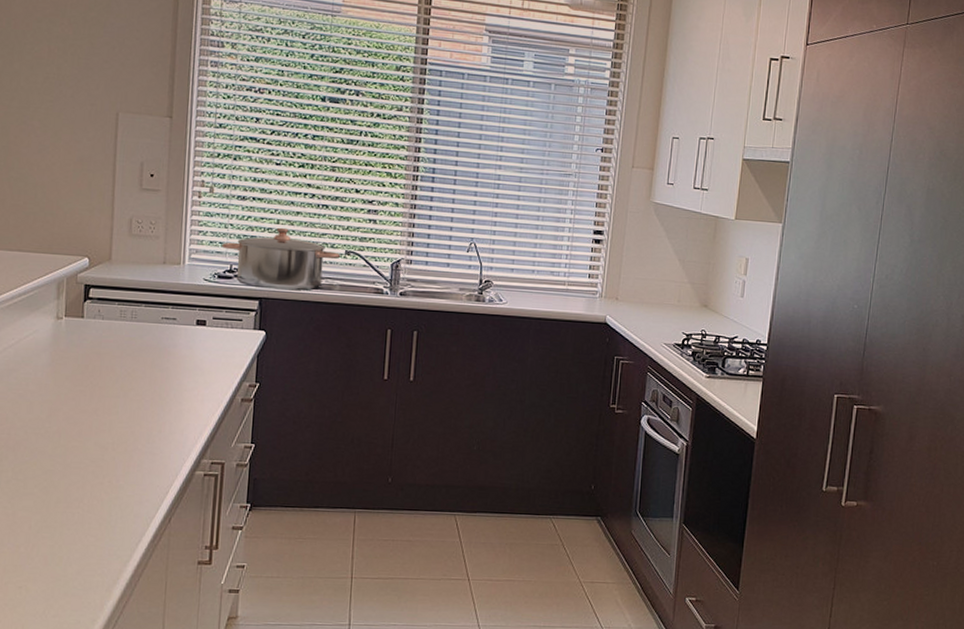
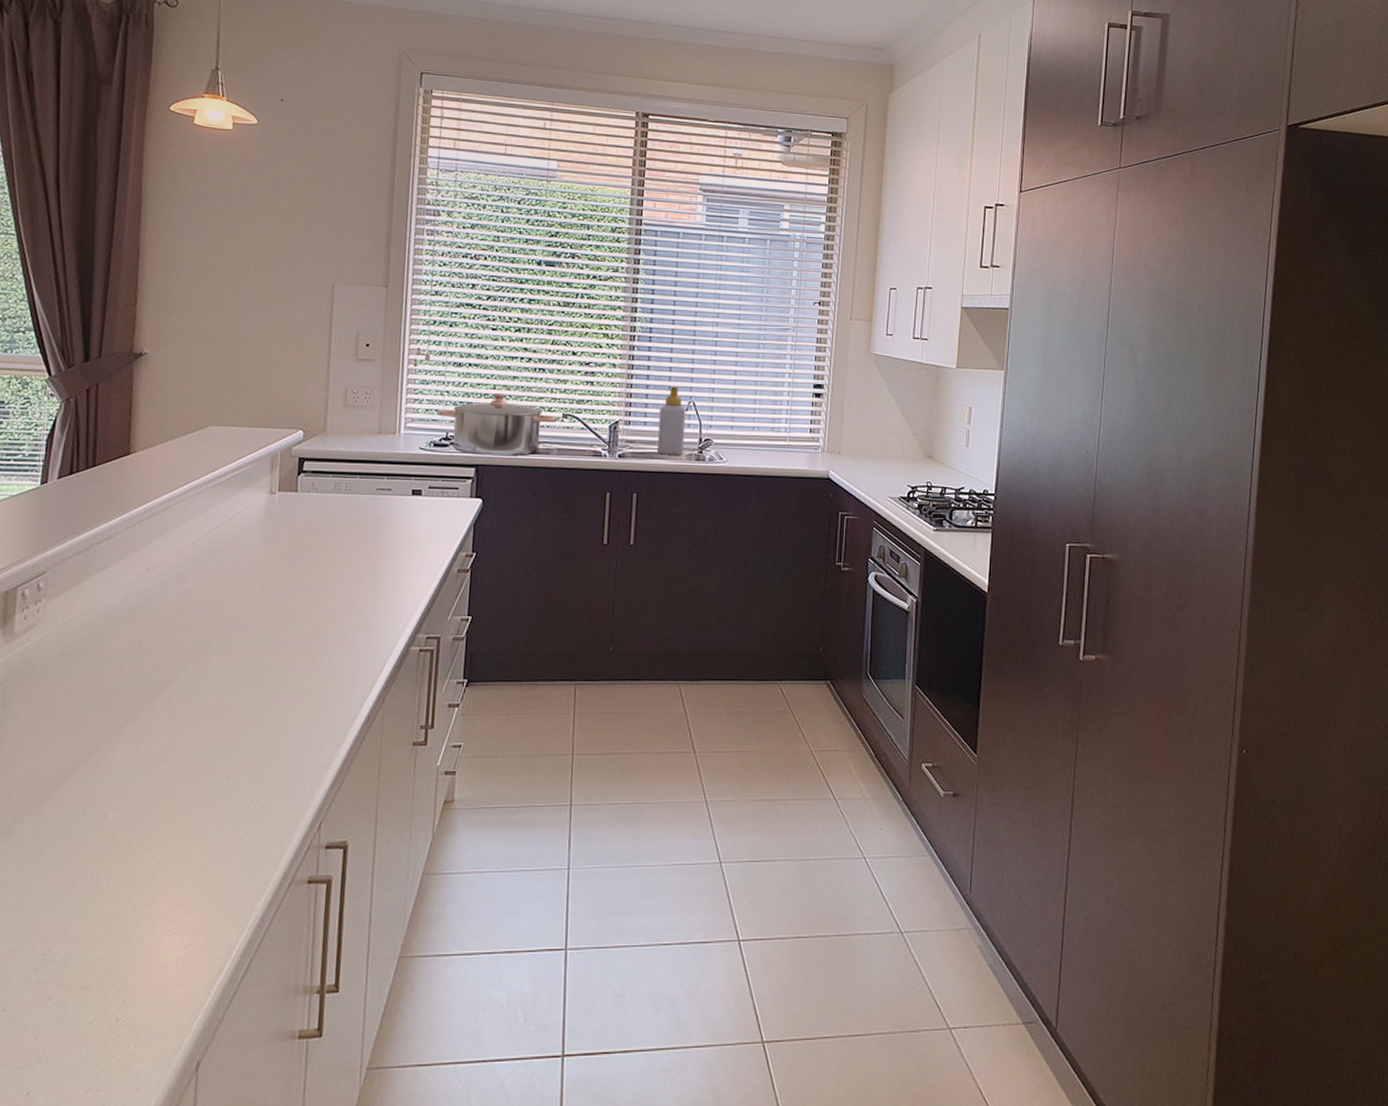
soap bottle: none [437,227,467,296] -> present [656,386,686,455]

